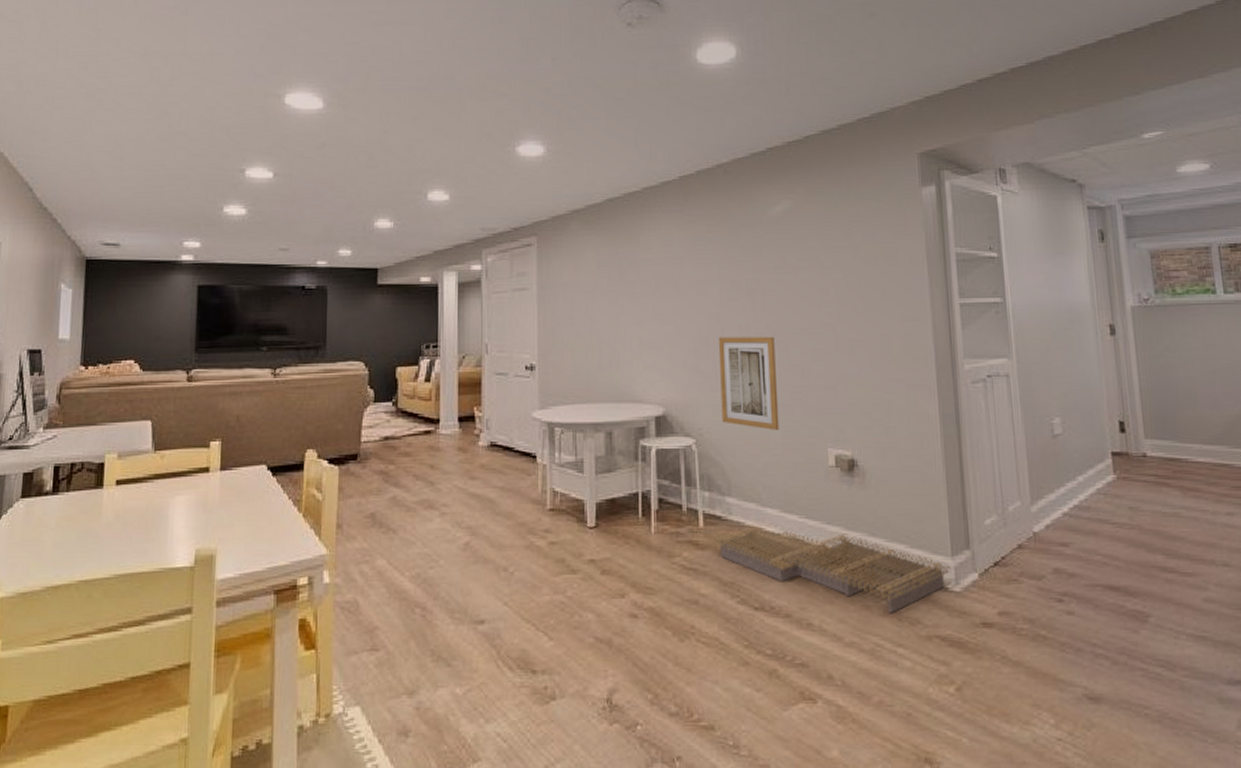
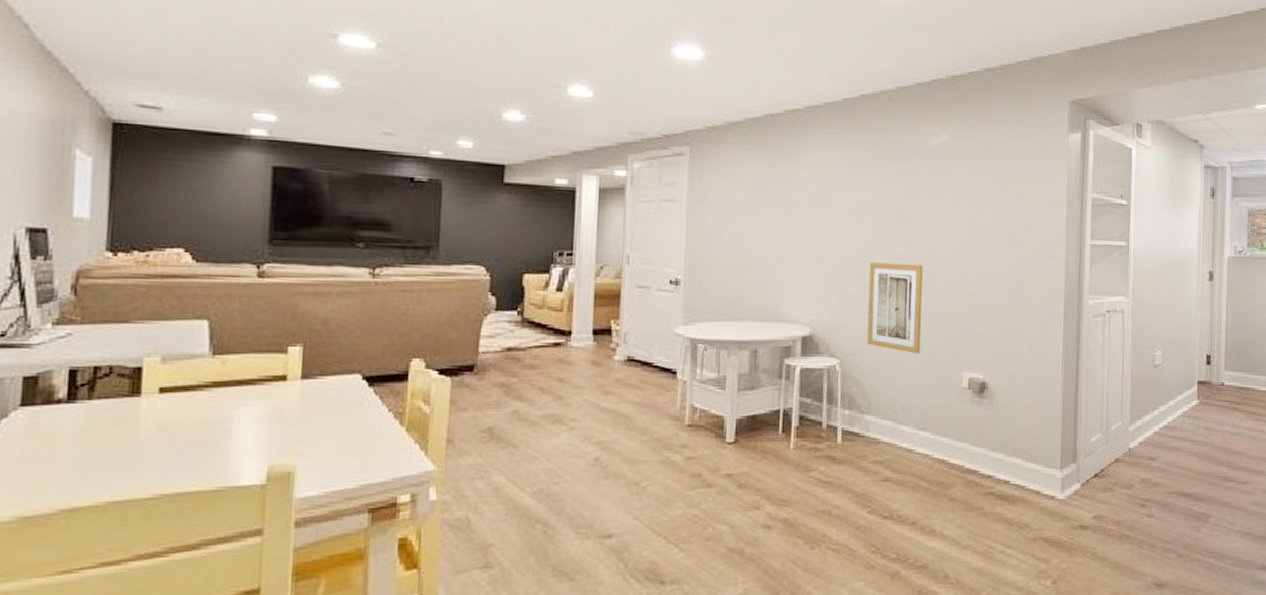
architectural model: present [711,525,952,614] -> none [847,441,1059,520]

